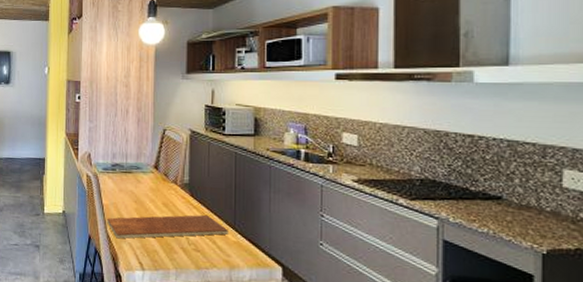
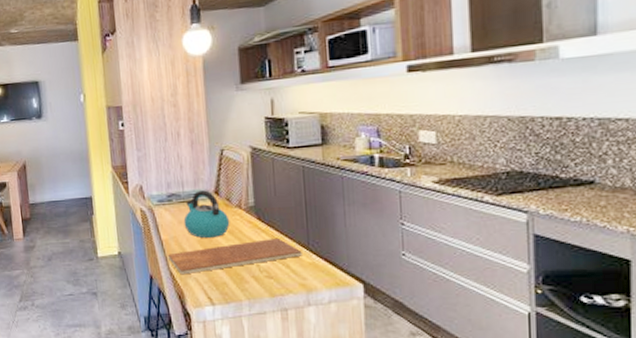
kettle: none [124,164,166,209] -> present [183,190,230,239]

